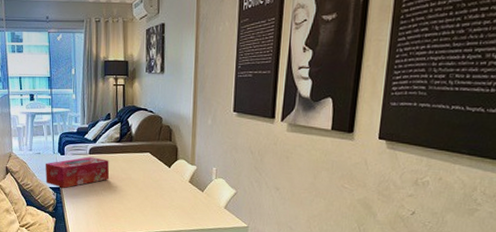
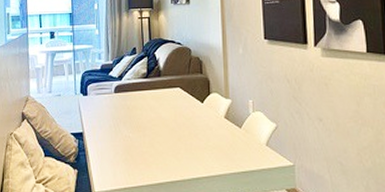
tissue box: present [45,157,110,188] -> none [66,96,138,133]

